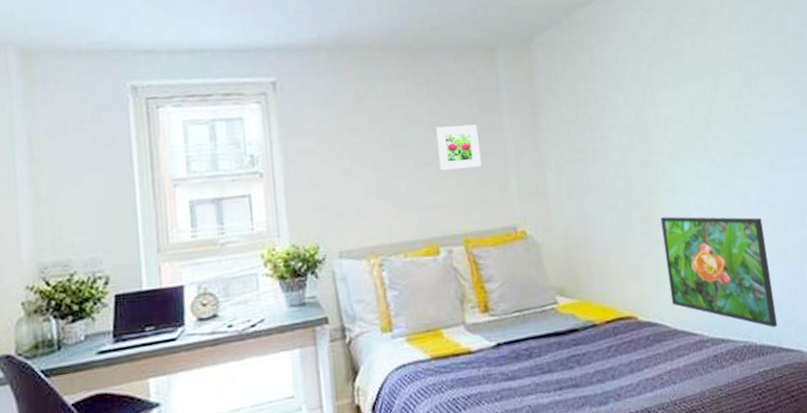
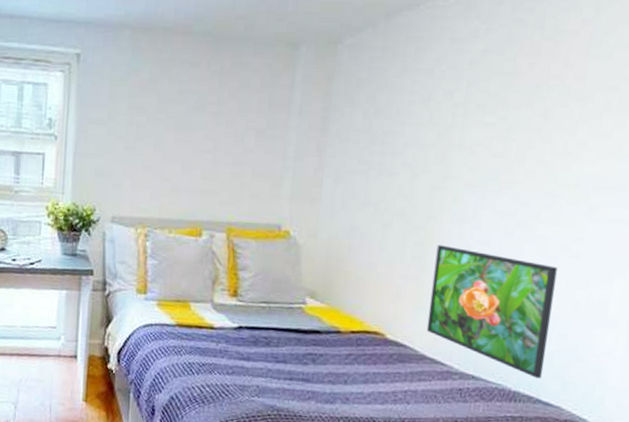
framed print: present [435,124,482,171] -> none [217,117,263,163]

